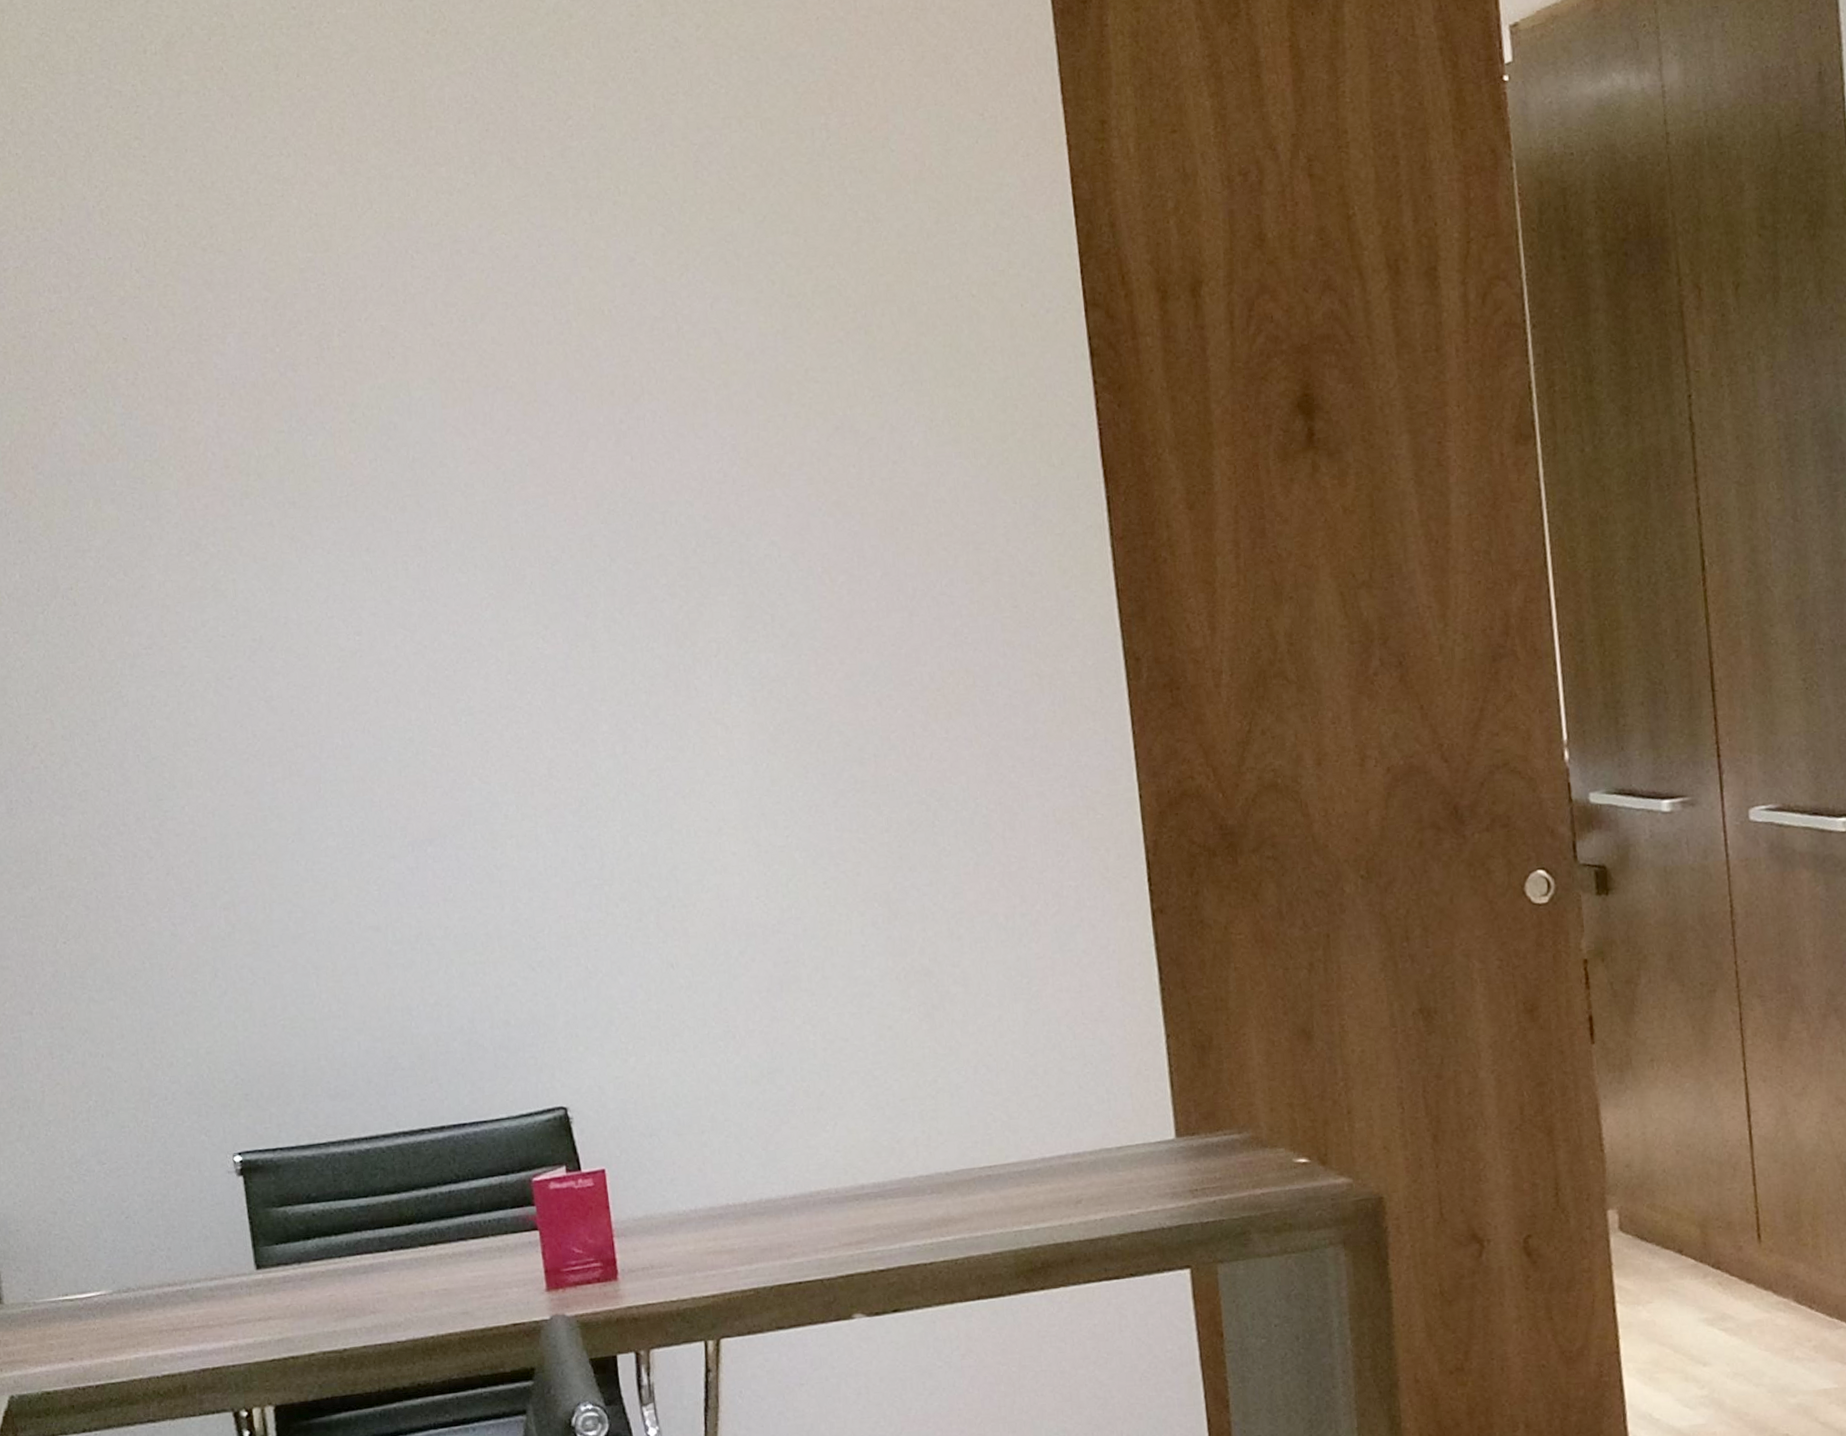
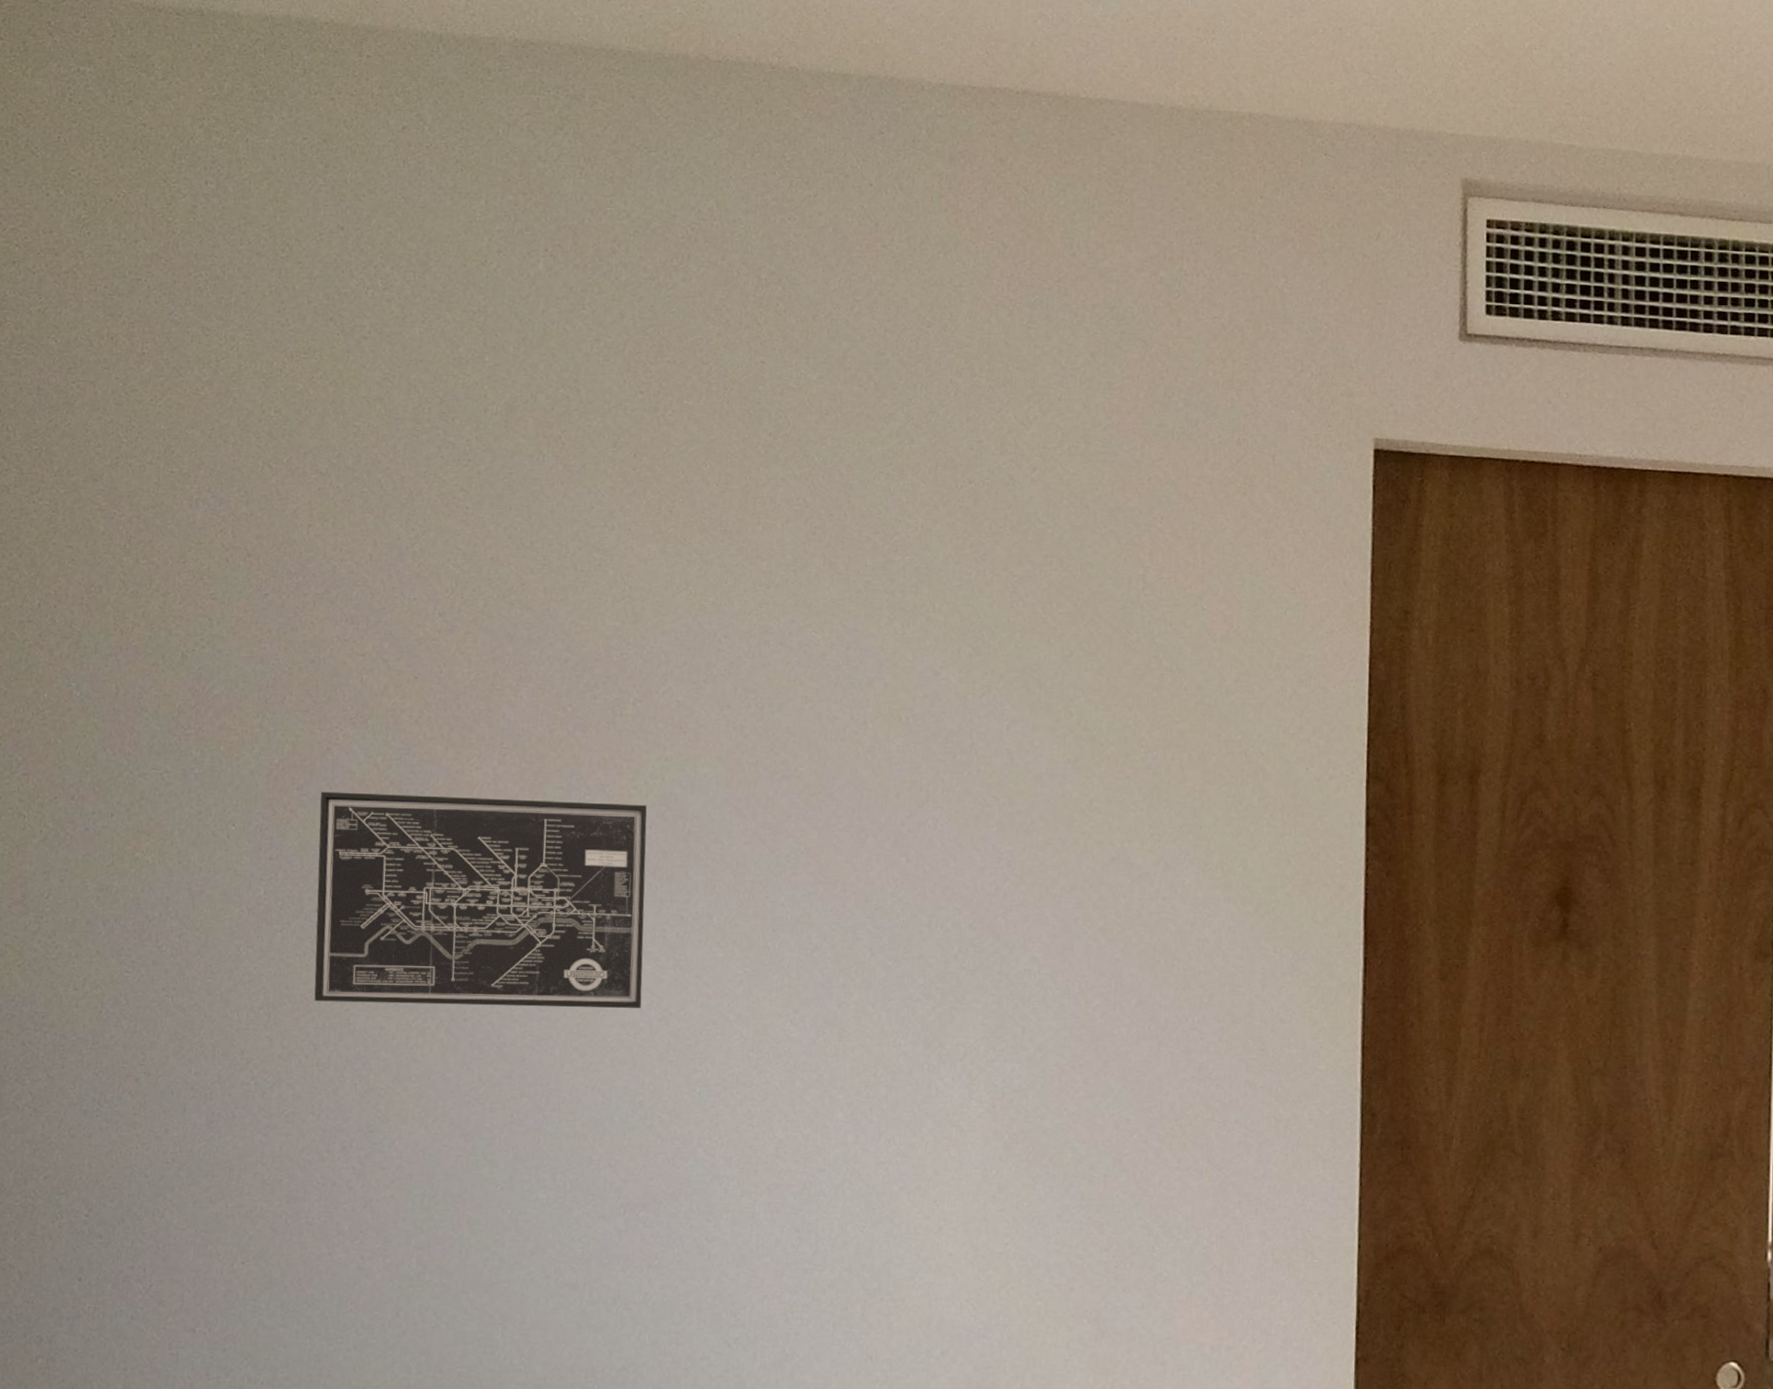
wall art: none [54,437,396,679] -> present [314,791,647,1009]

